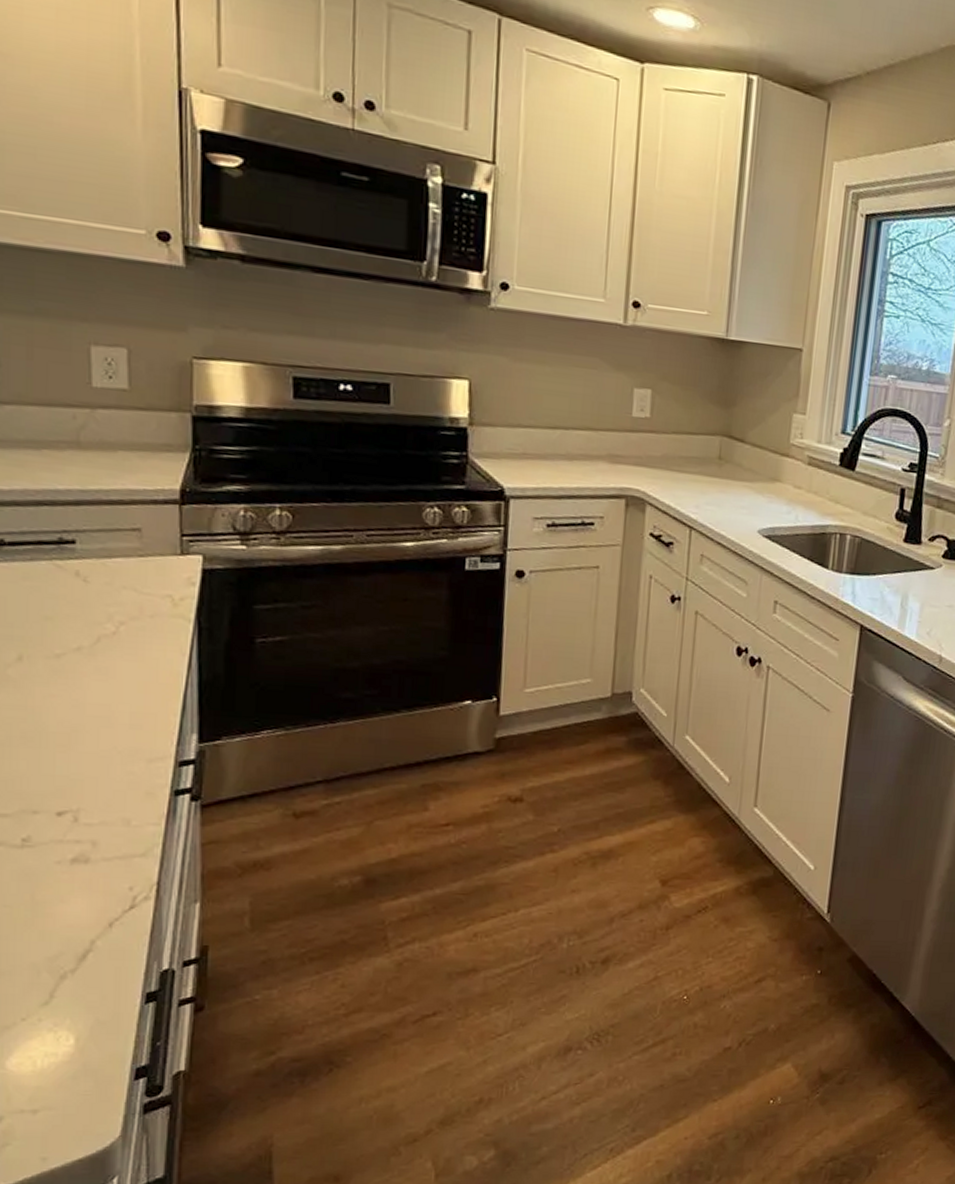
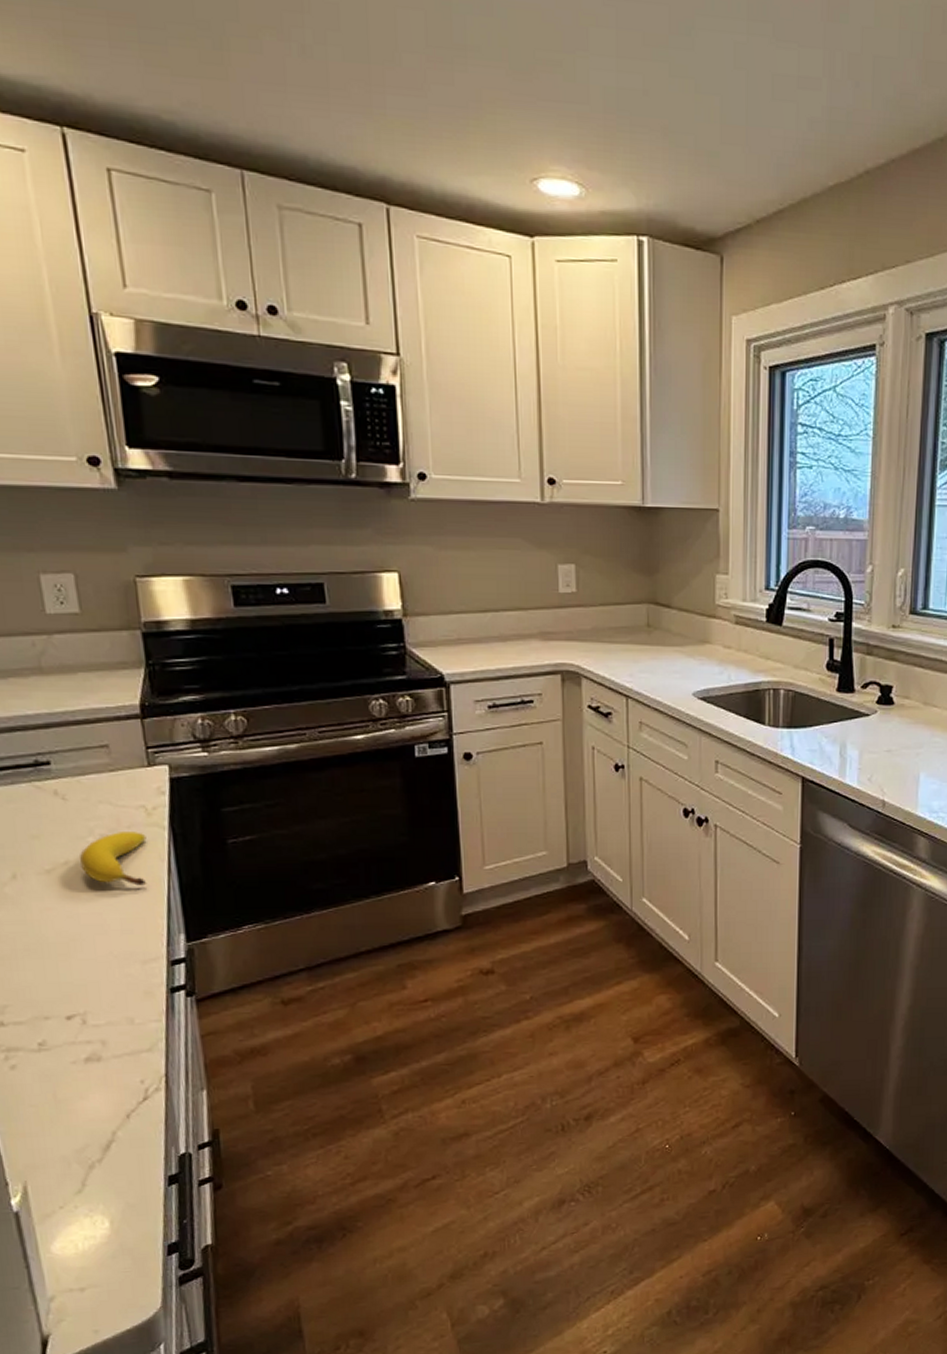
fruit: none [93,620,169,680] -> present [79,832,147,886]

